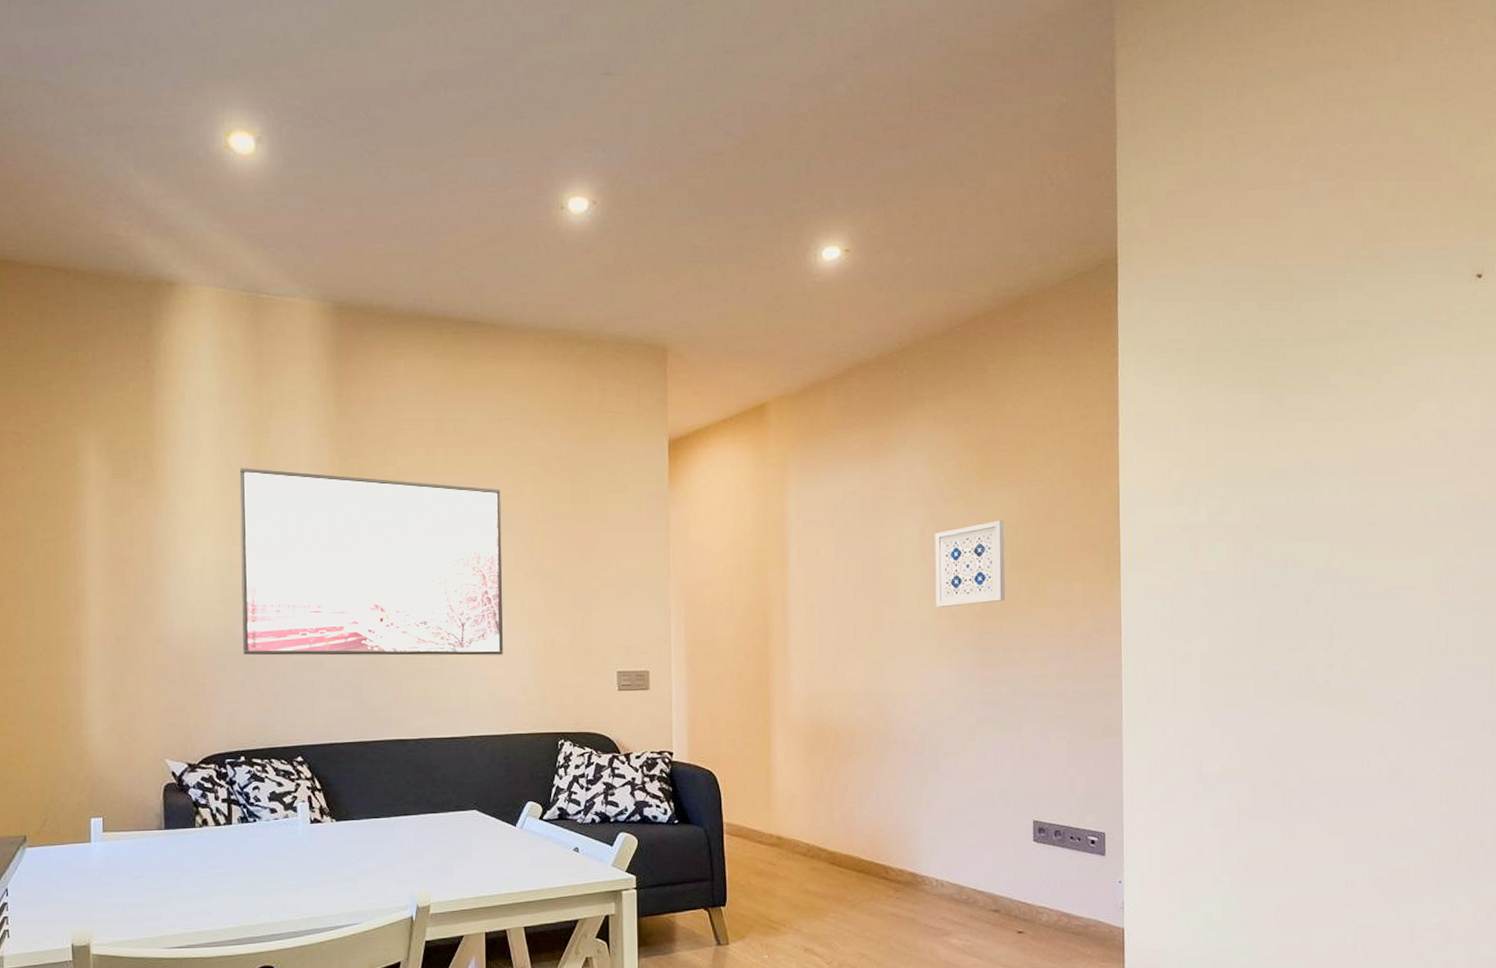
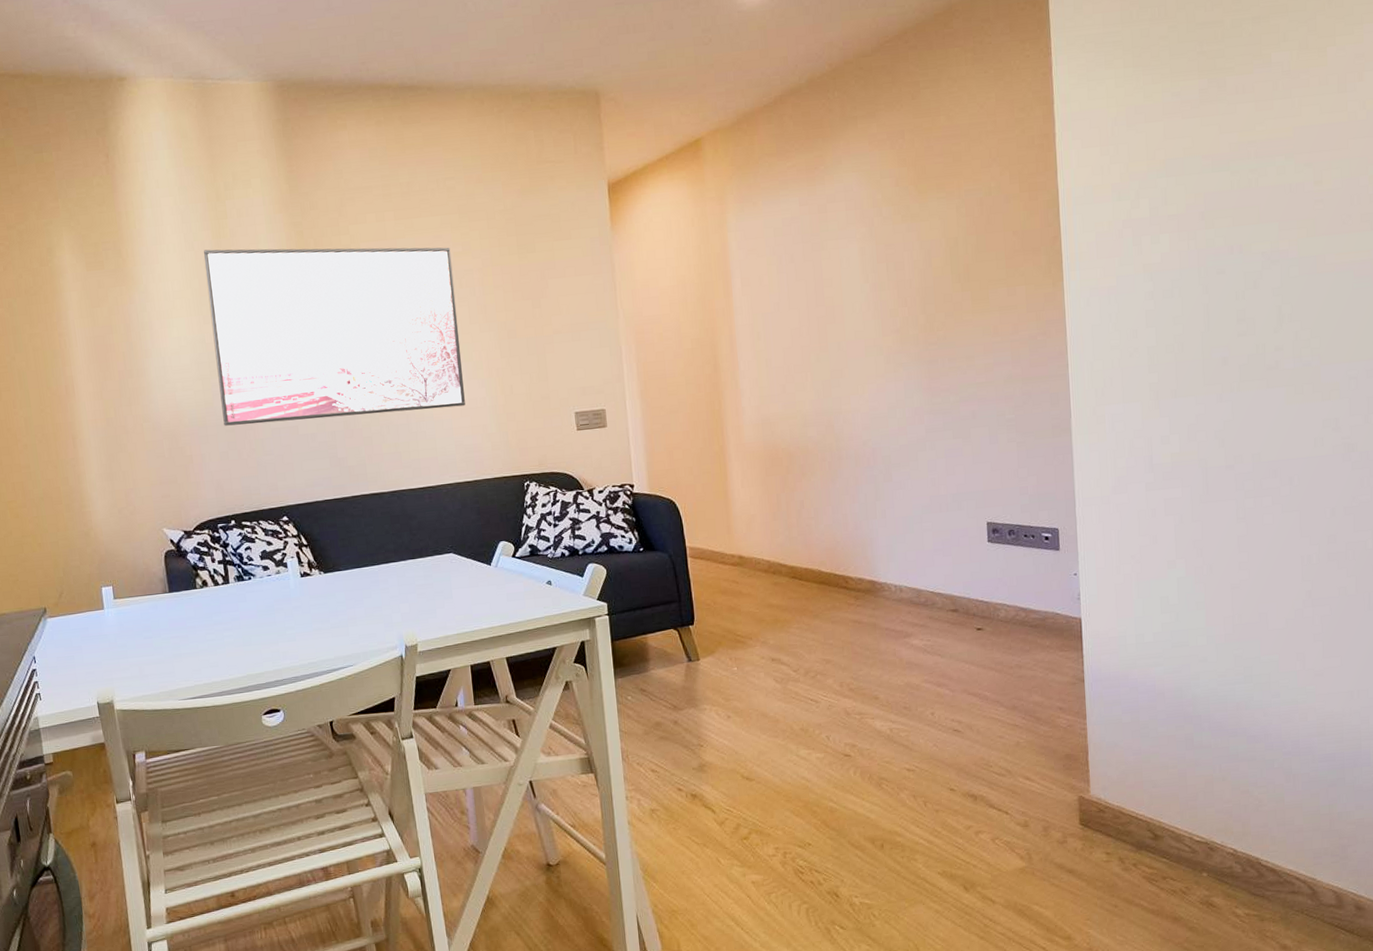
wall art: present [935,521,1005,607] -> none [875,232,949,324]

